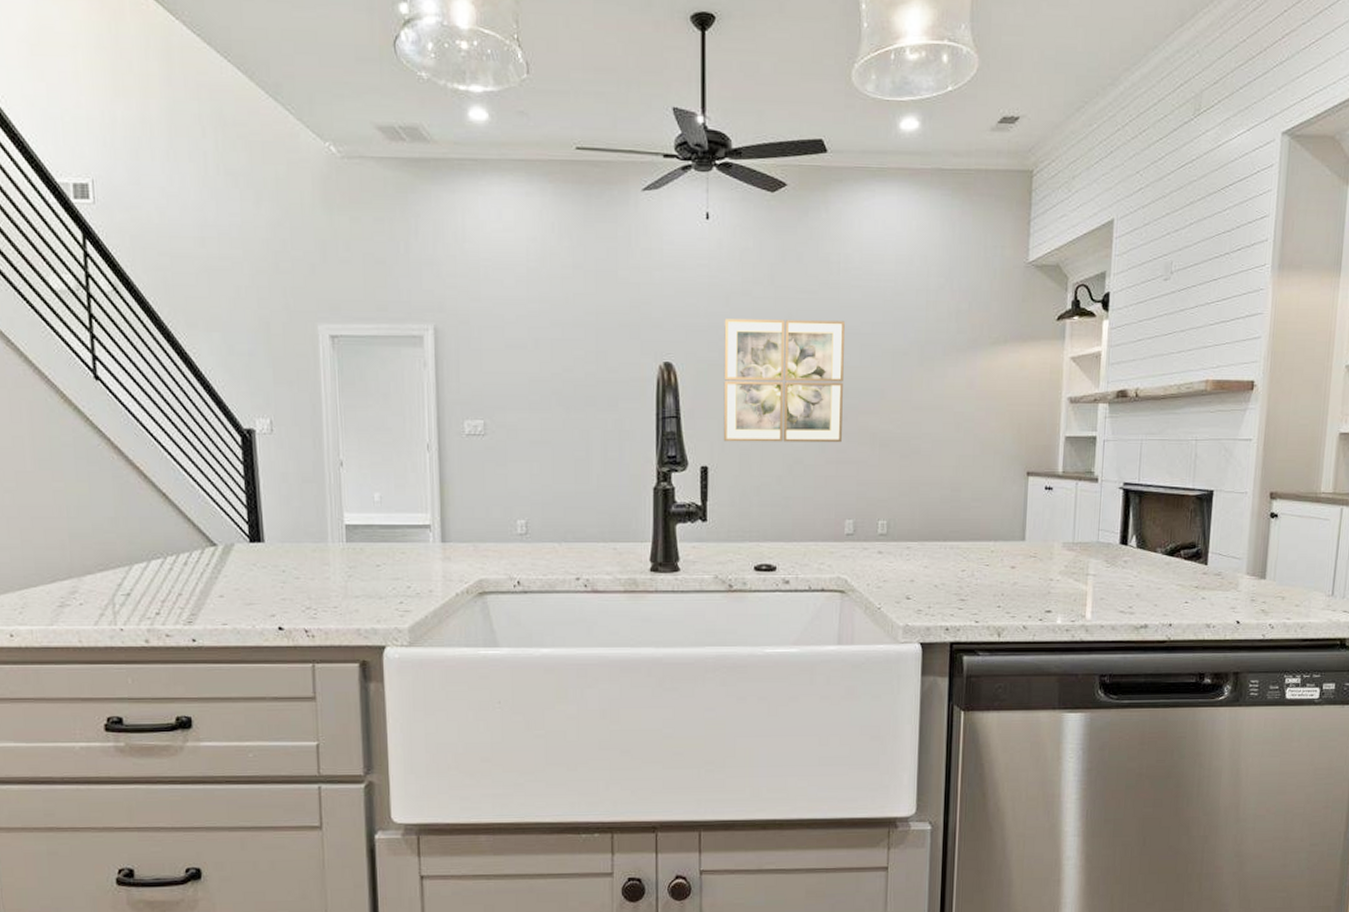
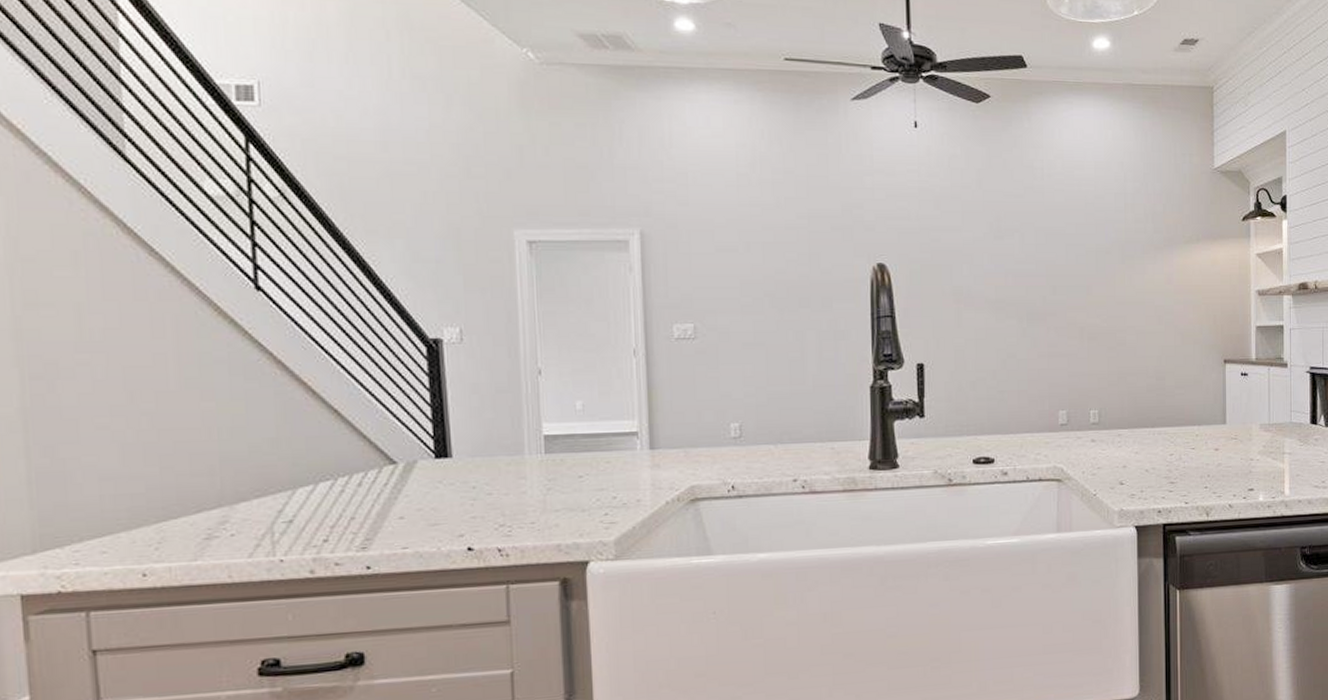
wall art: present [723,319,845,443] -> none [935,221,1052,339]

